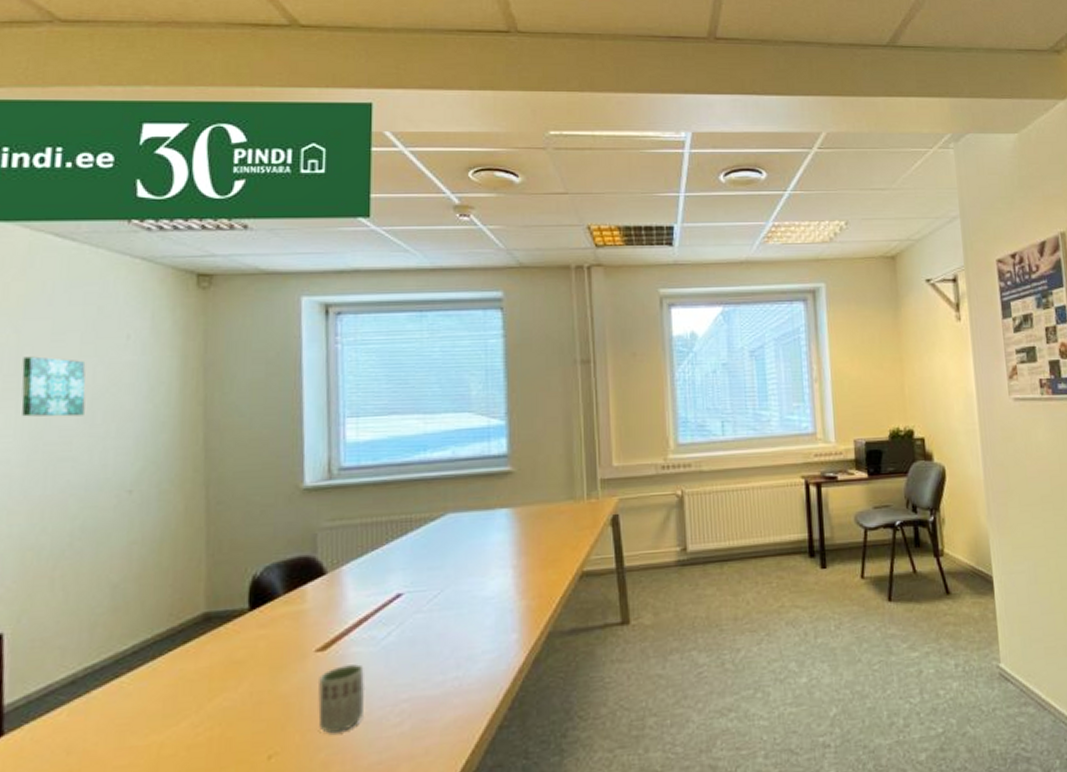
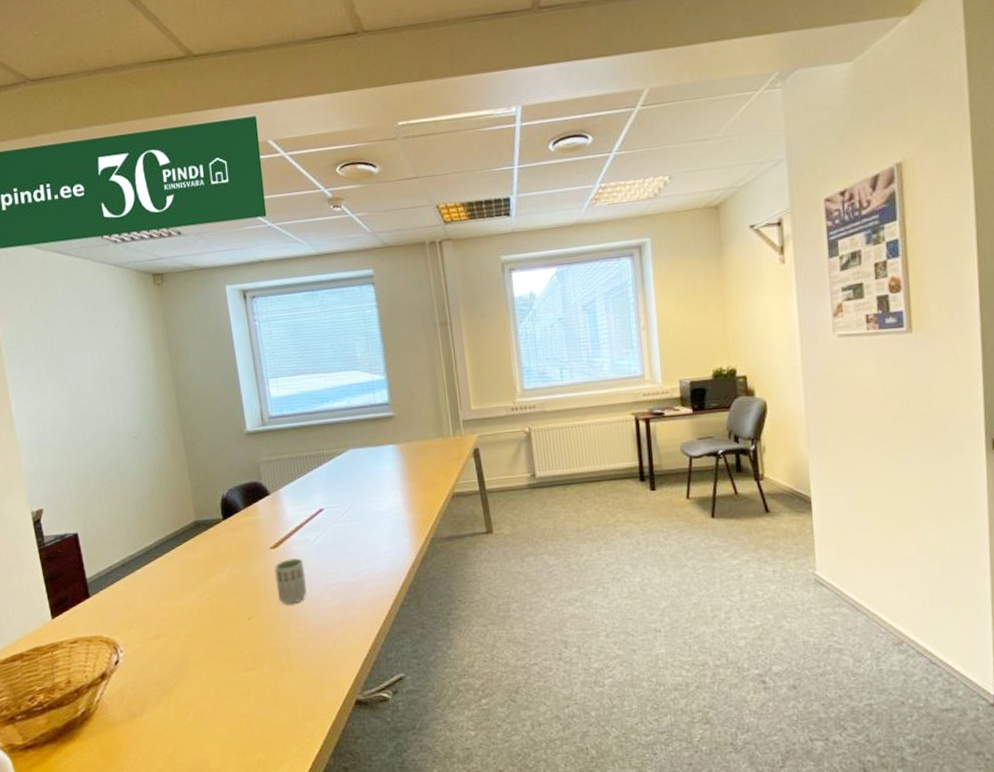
wall art: present [21,356,86,417] -> none [54,343,99,387]

